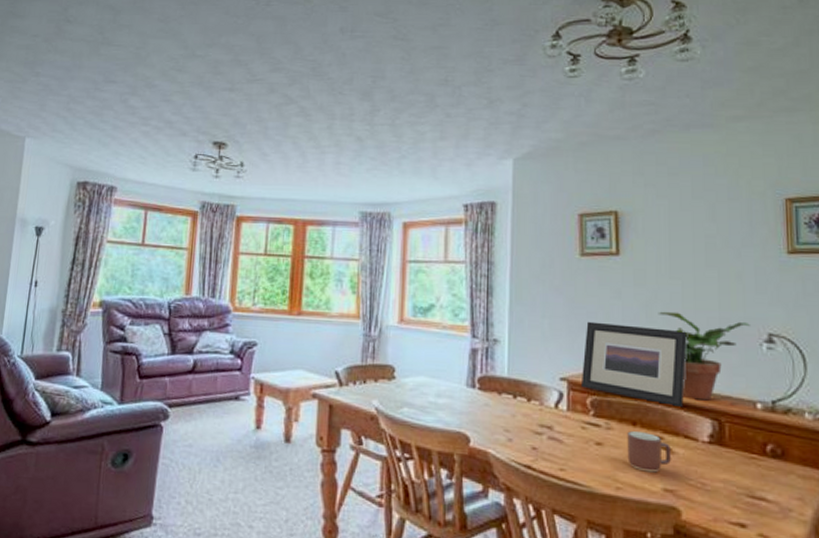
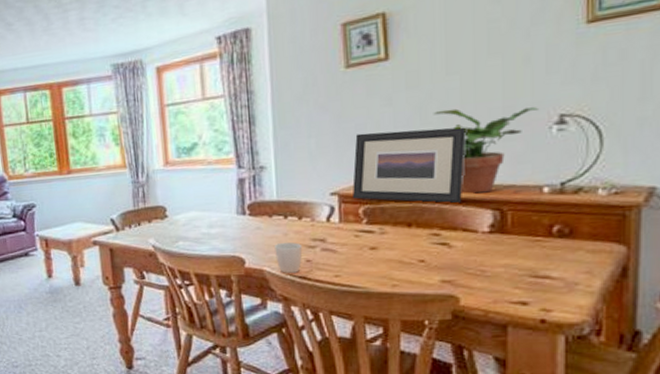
cup: none [501,425,529,460] -> present [275,242,303,273]
mug: present [627,431,671,473] -> none [402,231,448,268]

